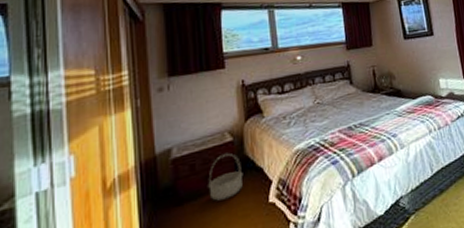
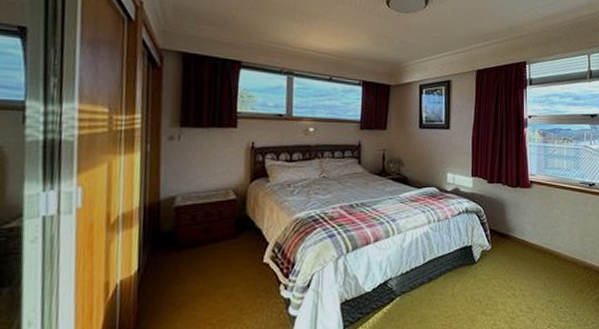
basket: present [208,153,243,201] -> none [207,210,242,253]

